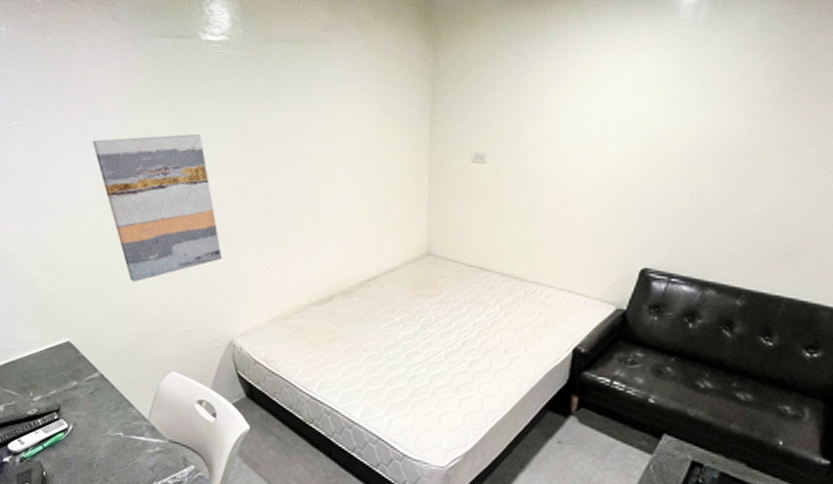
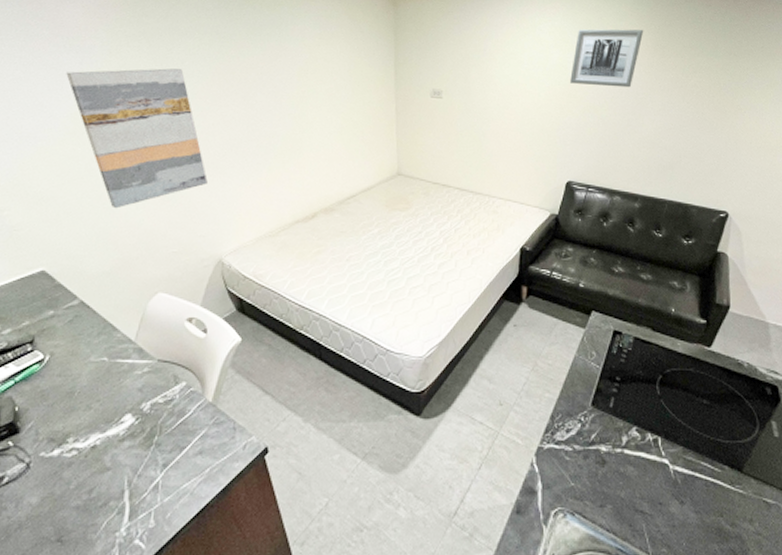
wall art: none [656,67,770,146] -> present [570,29,644,88]

